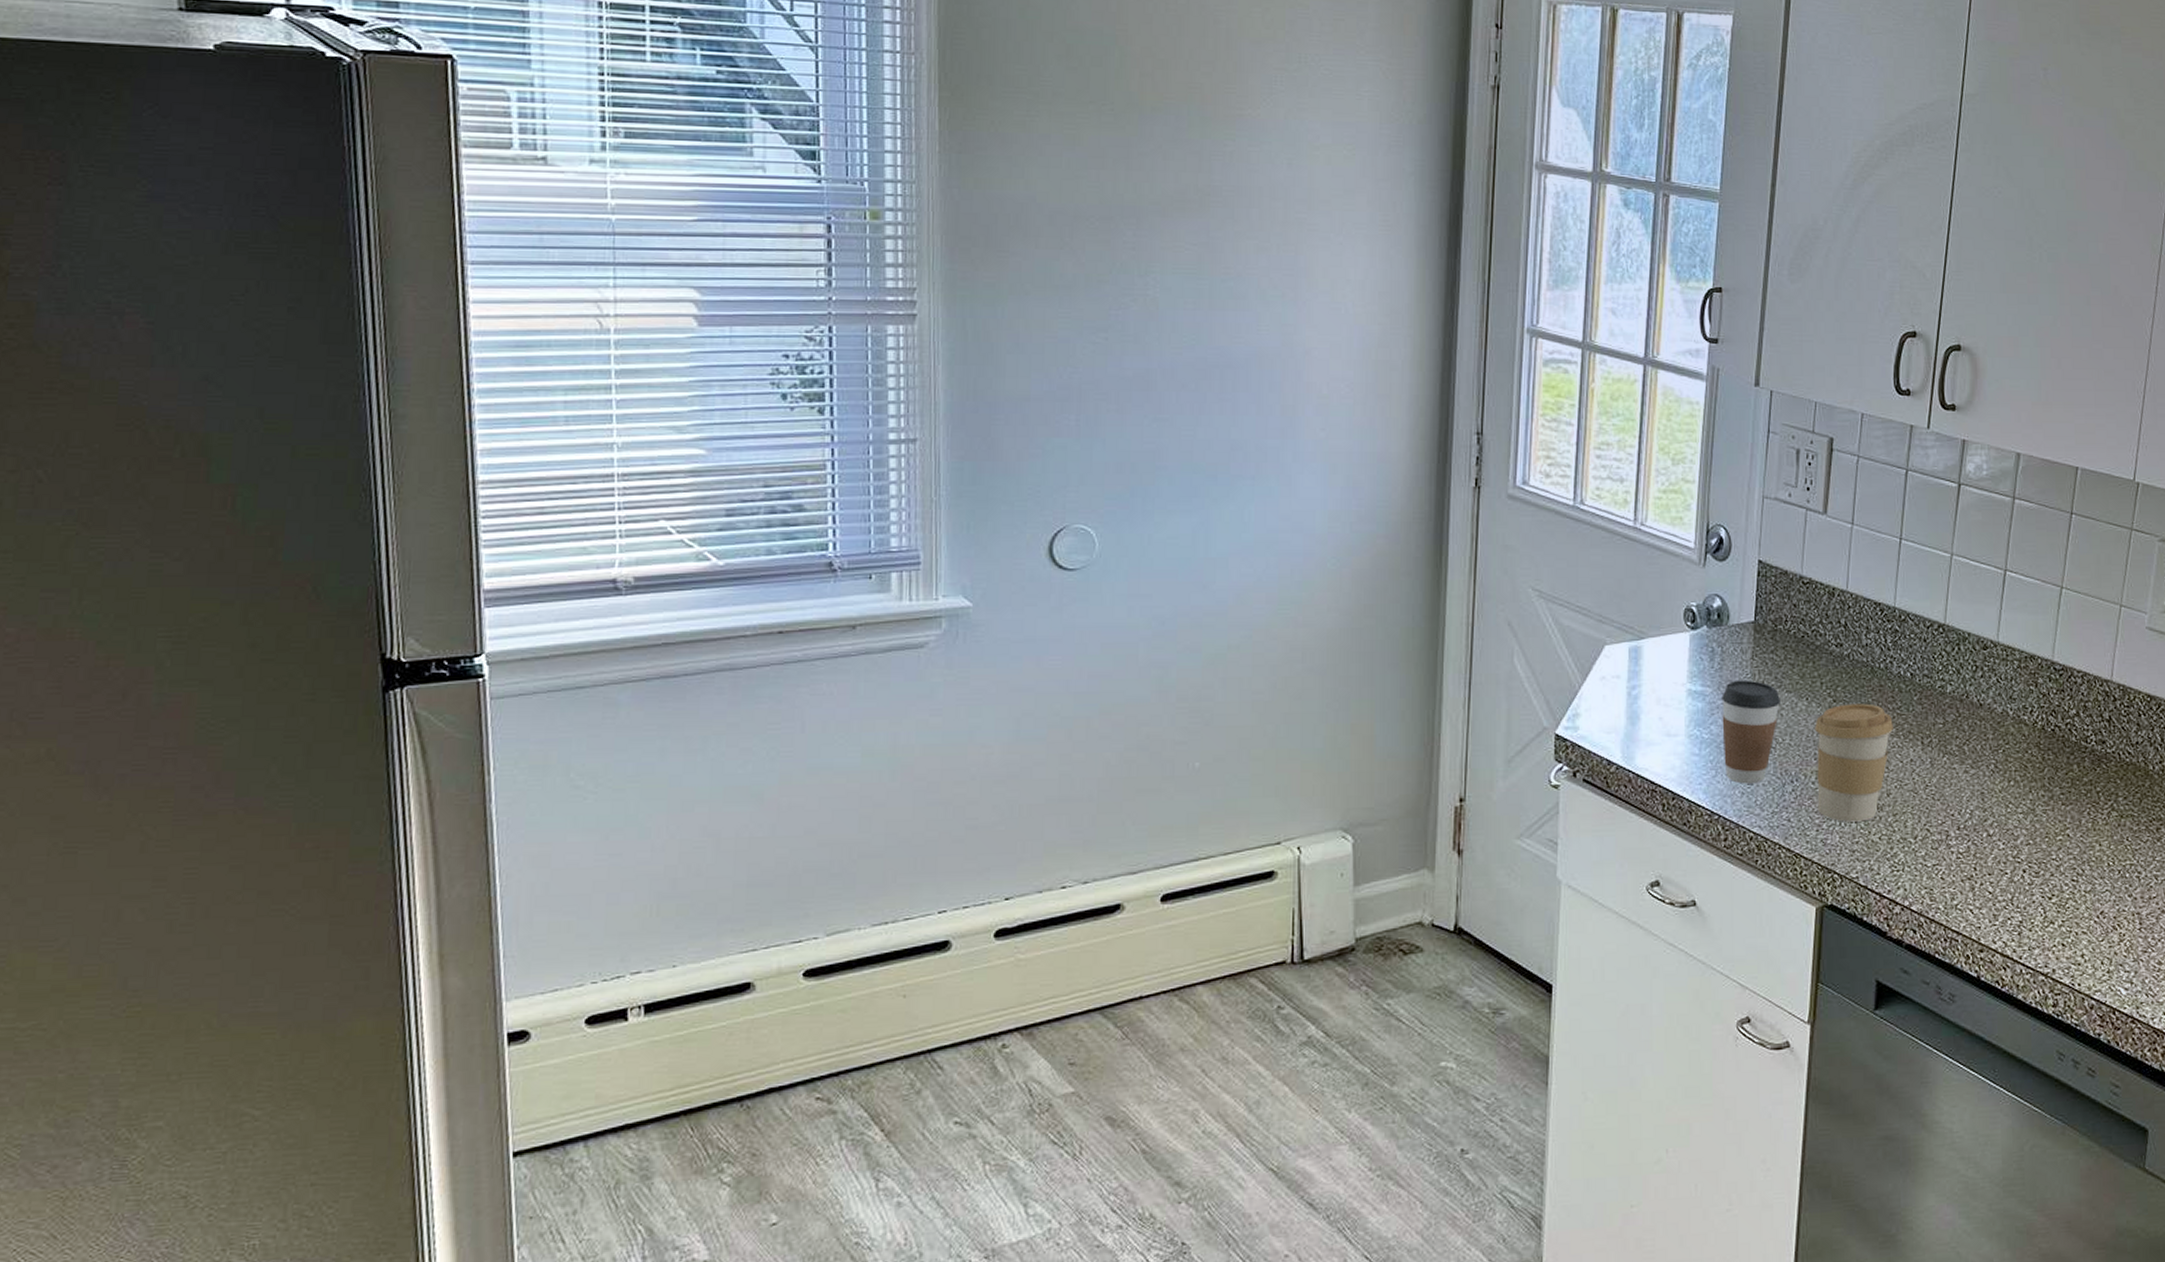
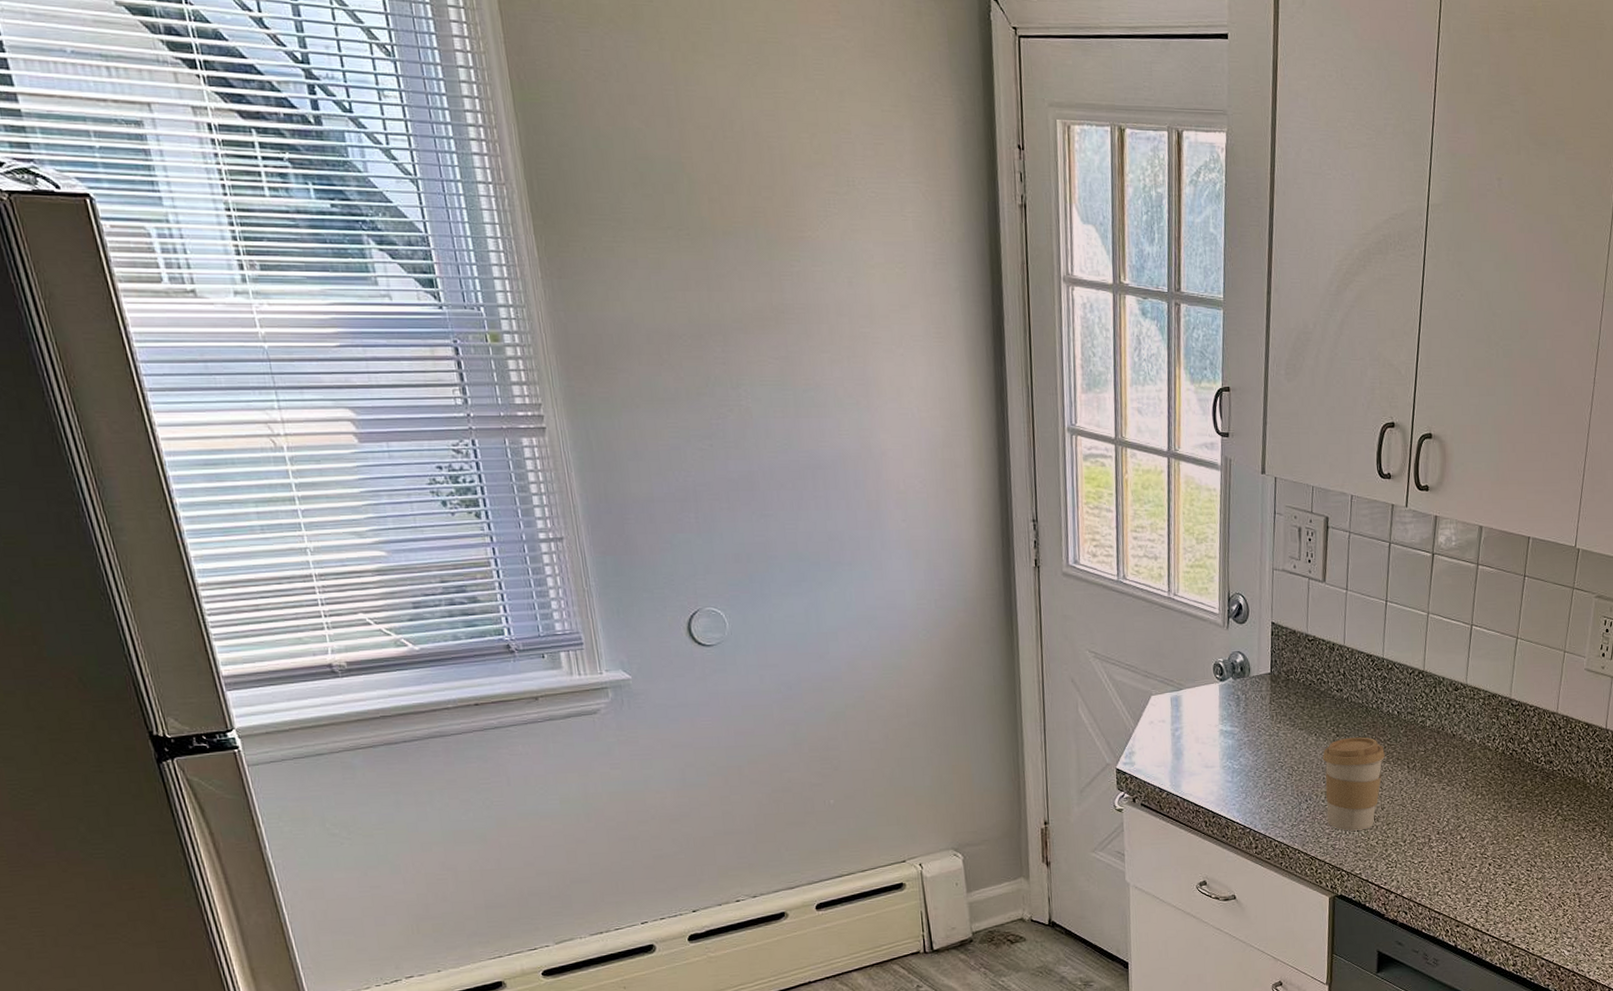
coffee cup: present [1722,680,1780,784] -> none [1247,720,1294,804]

